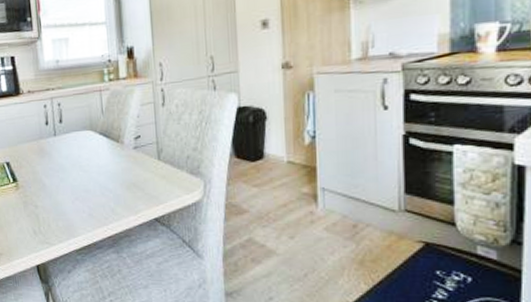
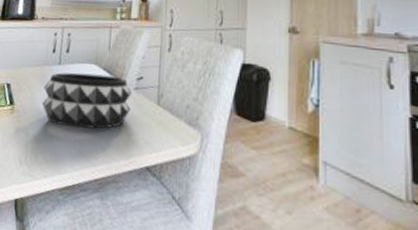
decorative bowl: none [43,139,133,194] -> present [42,72,131,129]

